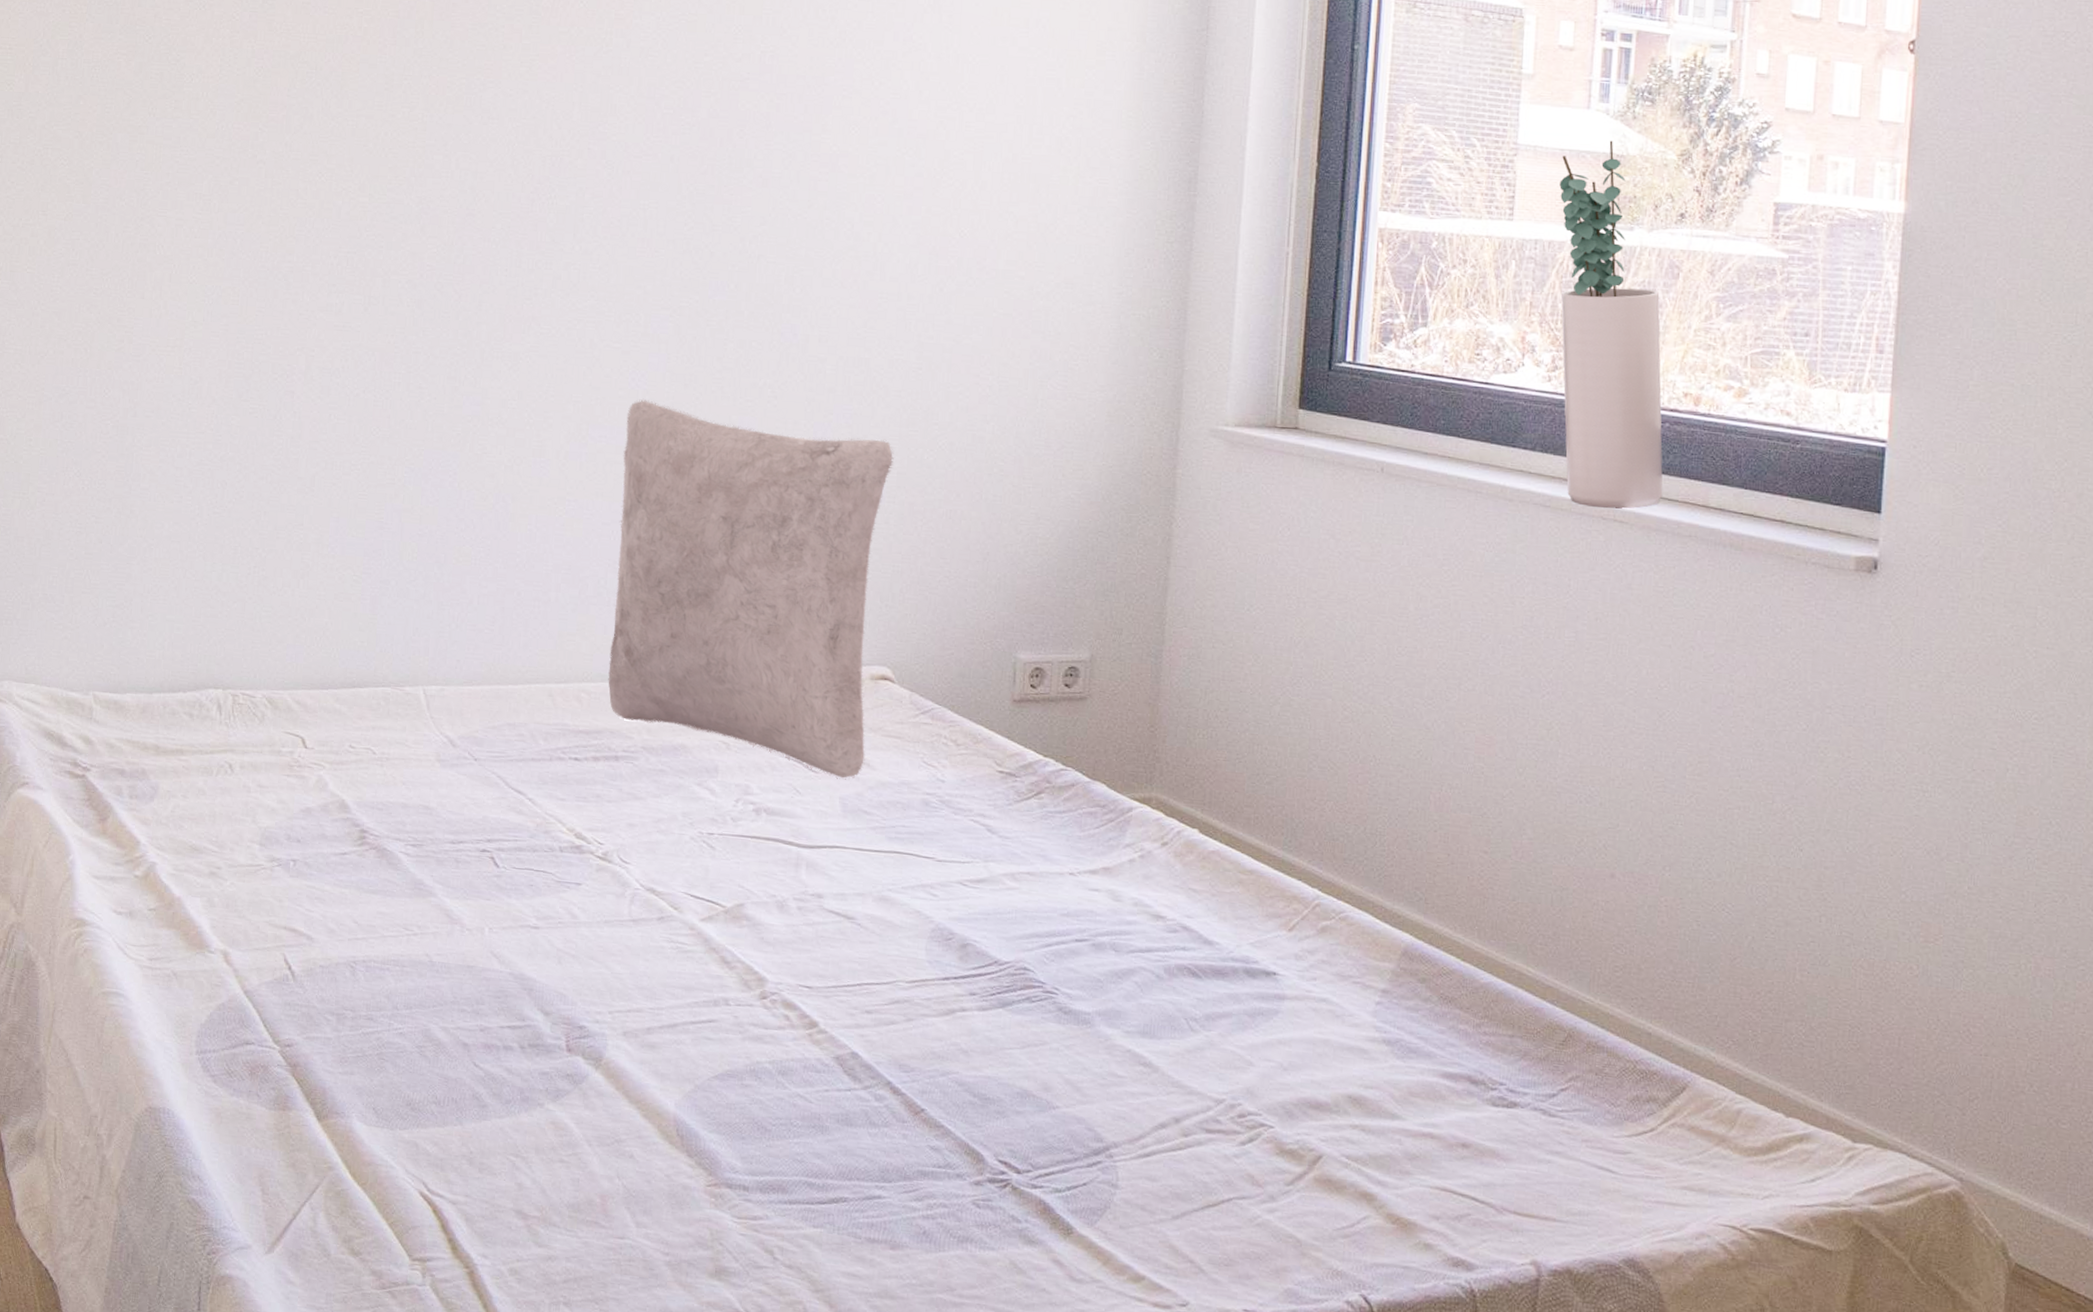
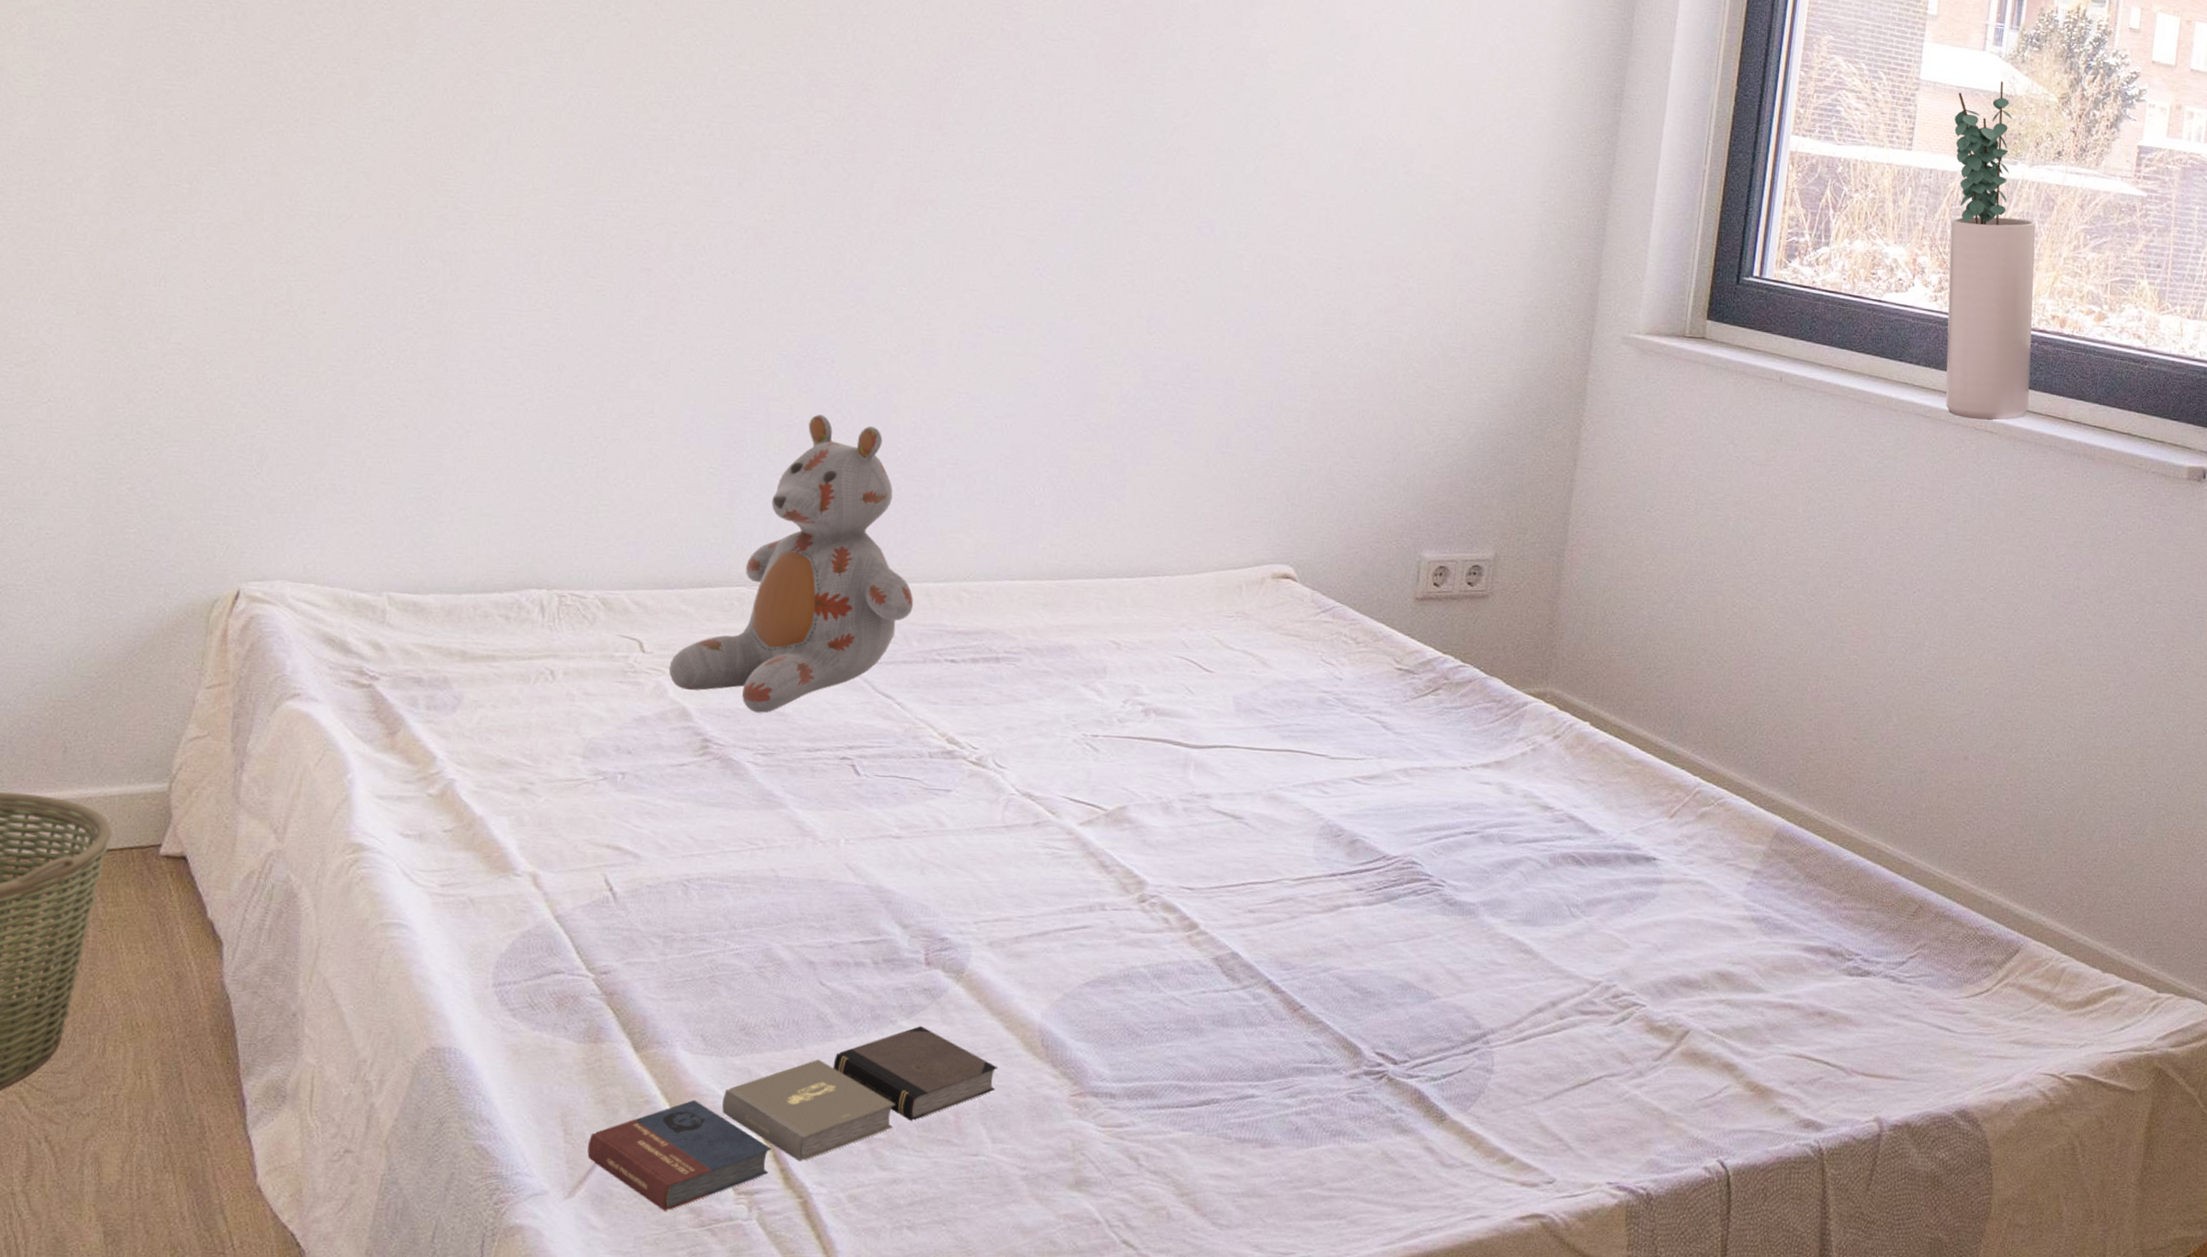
book set: none [282,1109,638,1272] -> present [587,1025,999,1211]
stuffed bear: none [328,524,539,807] -> present [668,414,914,713]
pillow: present [608,398,894,780] -> none [992,289,1309,679]

